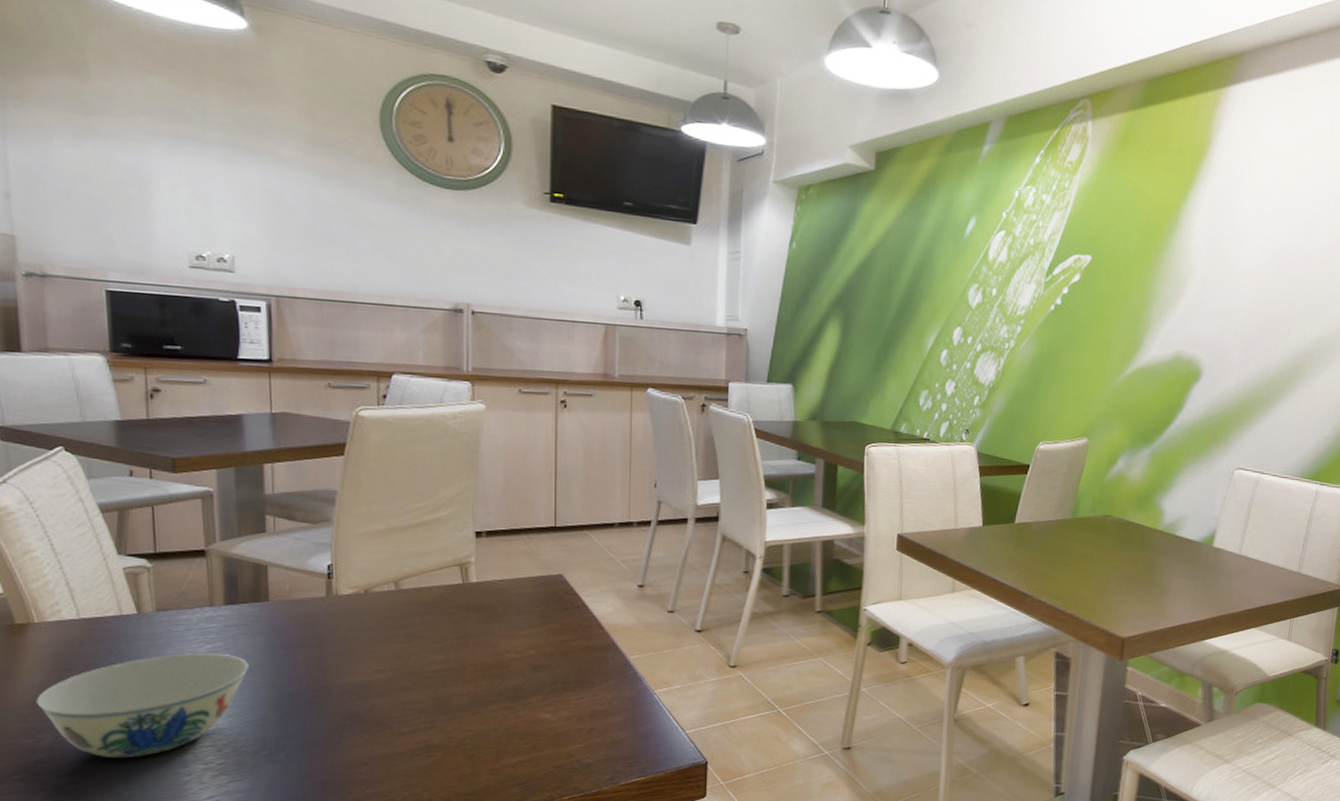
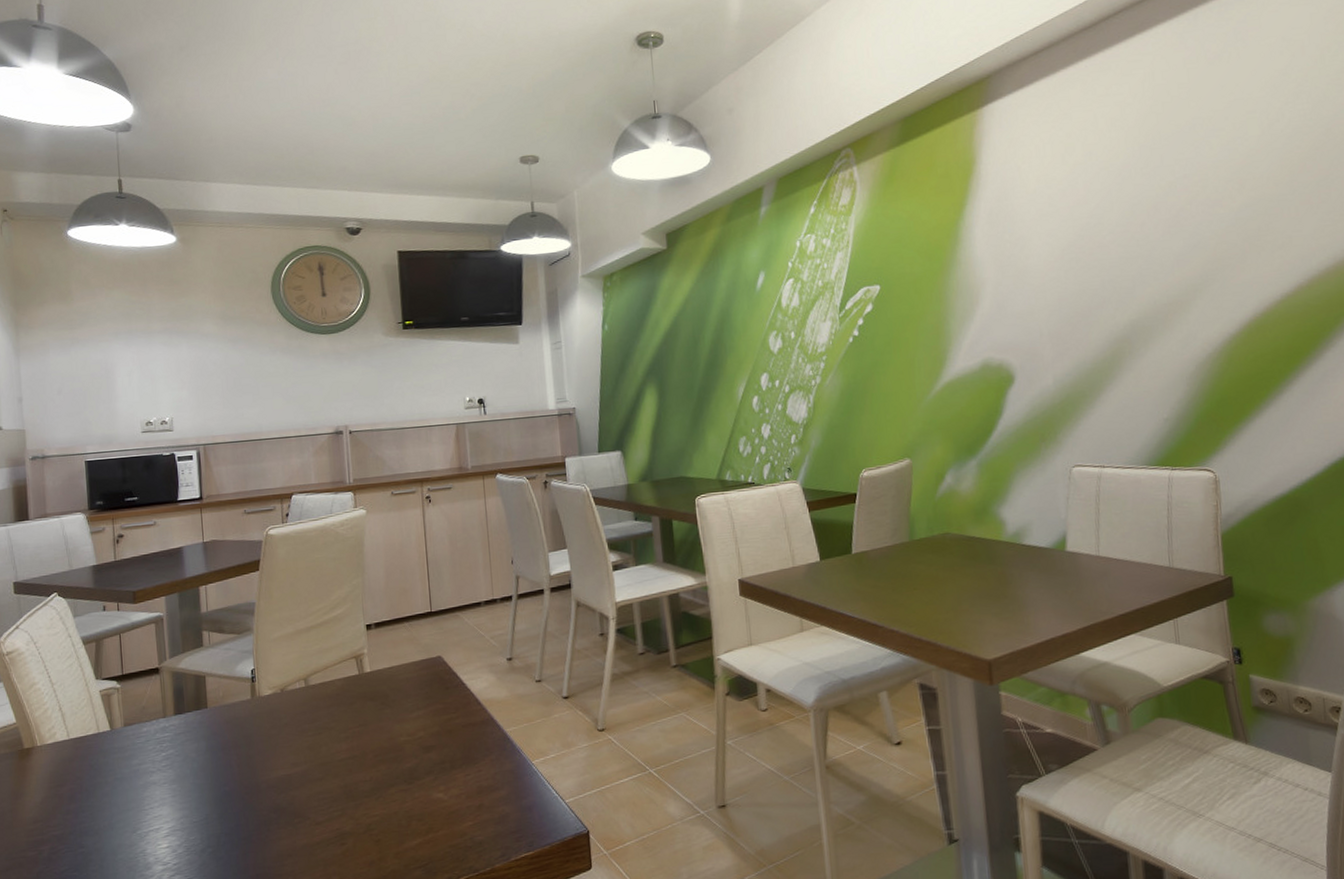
bowl: present [36,652,249,759] -> none [39,759,195,865]

